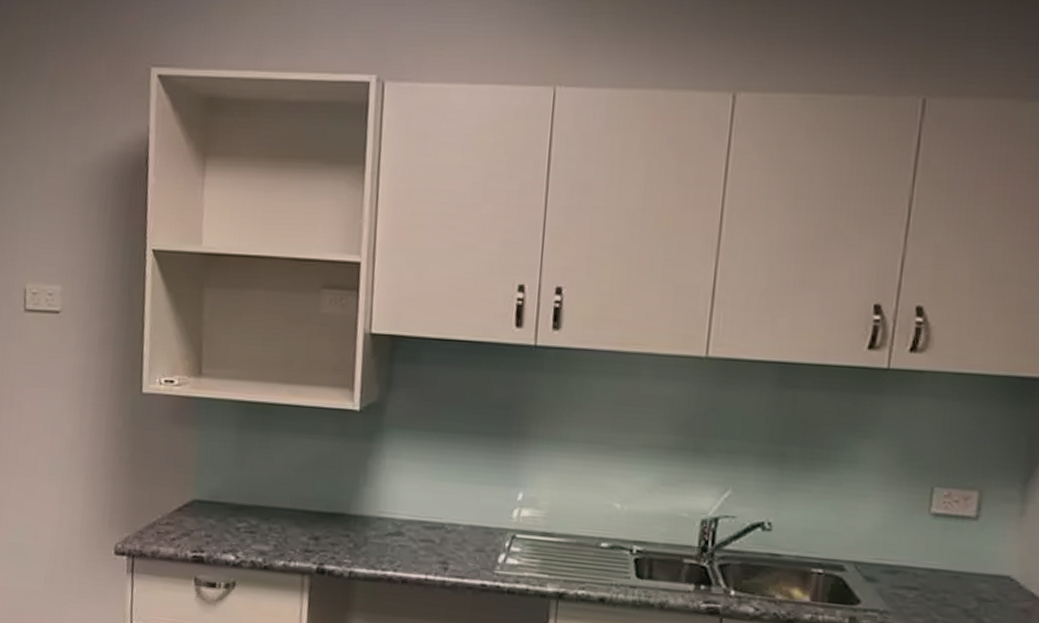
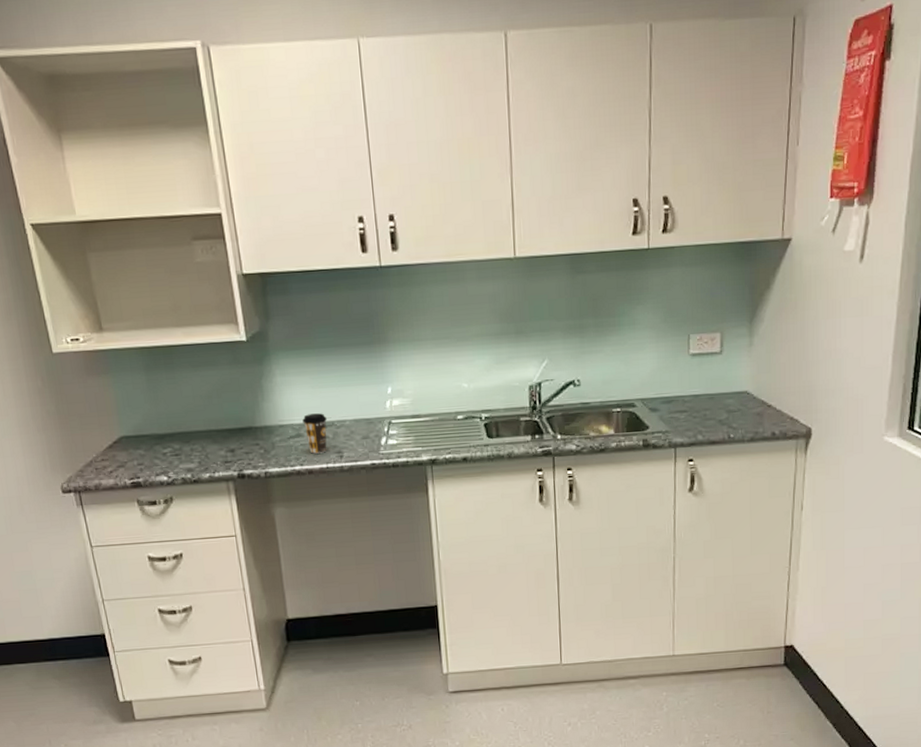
coffee cup: none [407,509,437,561] -> present [302,413,327,454]

